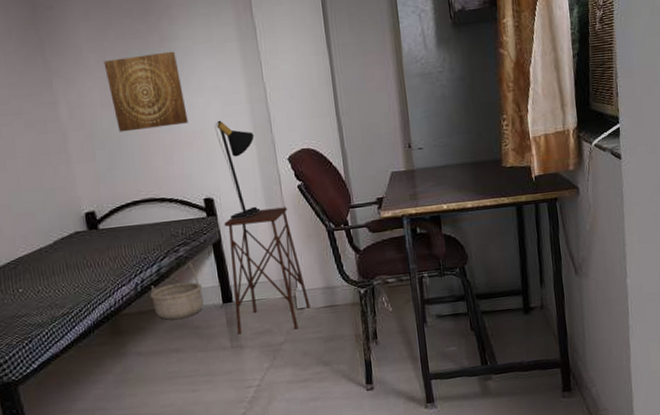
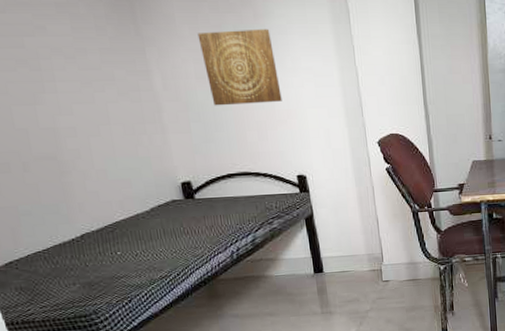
basket: present [149,260,204,320] -> none [245,232,296,287]
table lamp: present [214,120,261,219] -> none [307,101,351,196]
side table: present [223,207,310,334] -> none [315,187,395,302]

